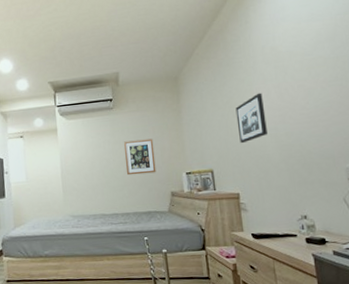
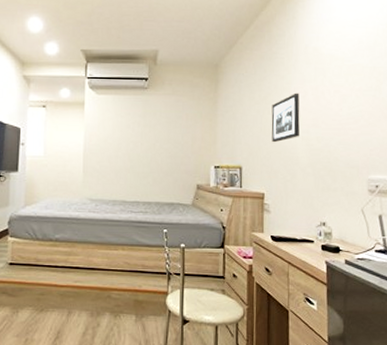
wall art: present [124,138,157,176] -> none [153,125,185,163]

